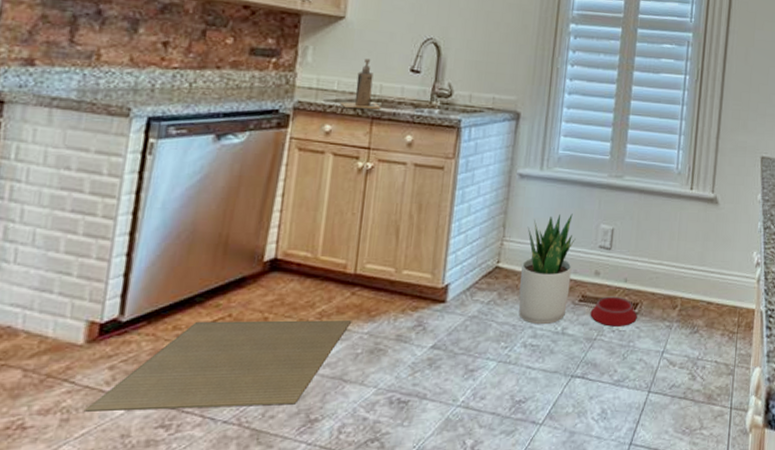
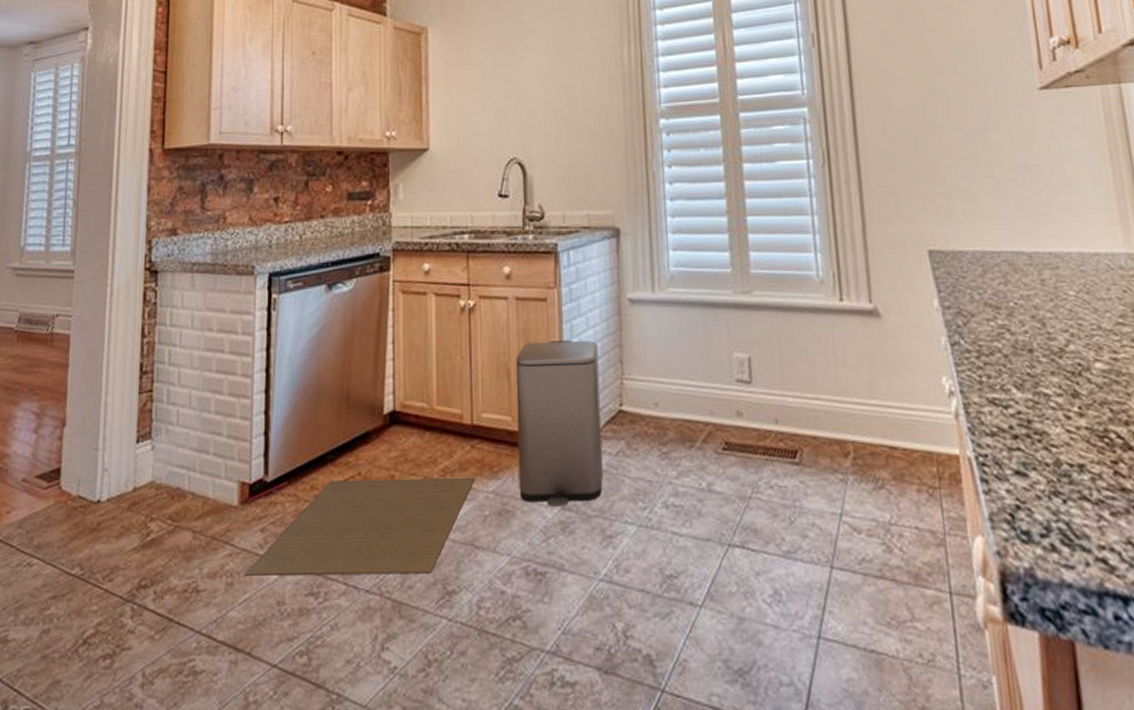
soap dispenser: present [340,59,381,109] -> none [436,189,475,244]
pedal bin: none [393,204,485,347] -> present [515,340,604,508]
planter: present [518,214,576,325] -> none [647,342,709,480]
pet bowl: present [590,296,637,327] -> none [738,442,799,481]

